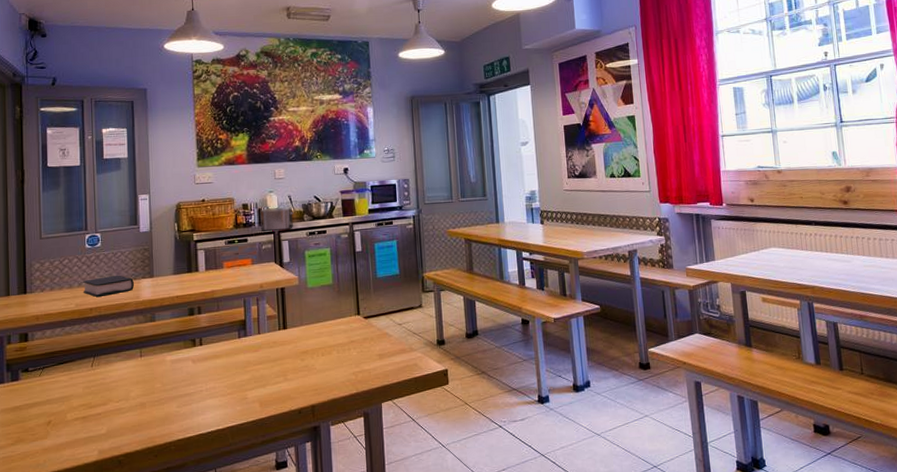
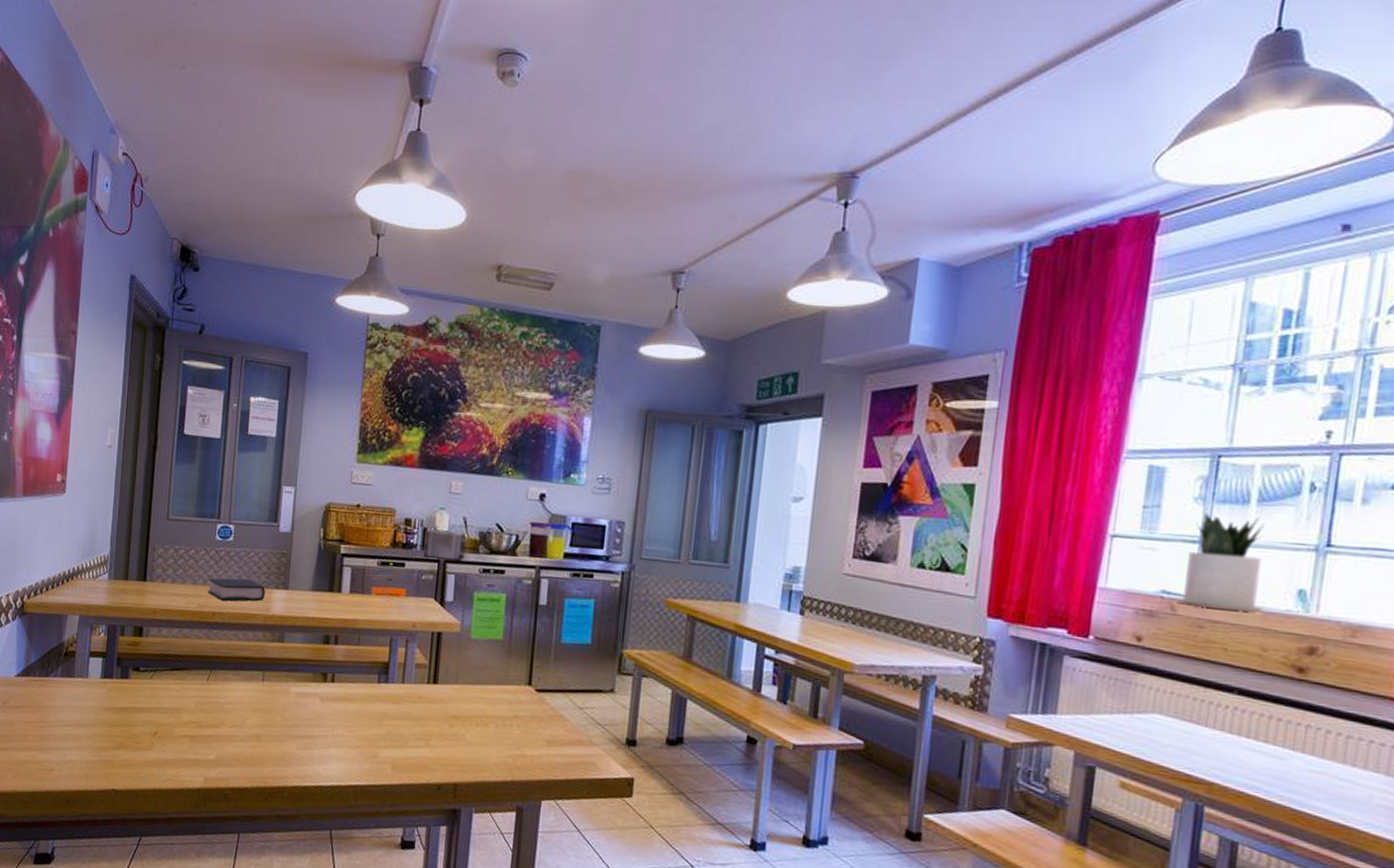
planter: none [767,111,816,174] -> present [1175,513,1265,614]

